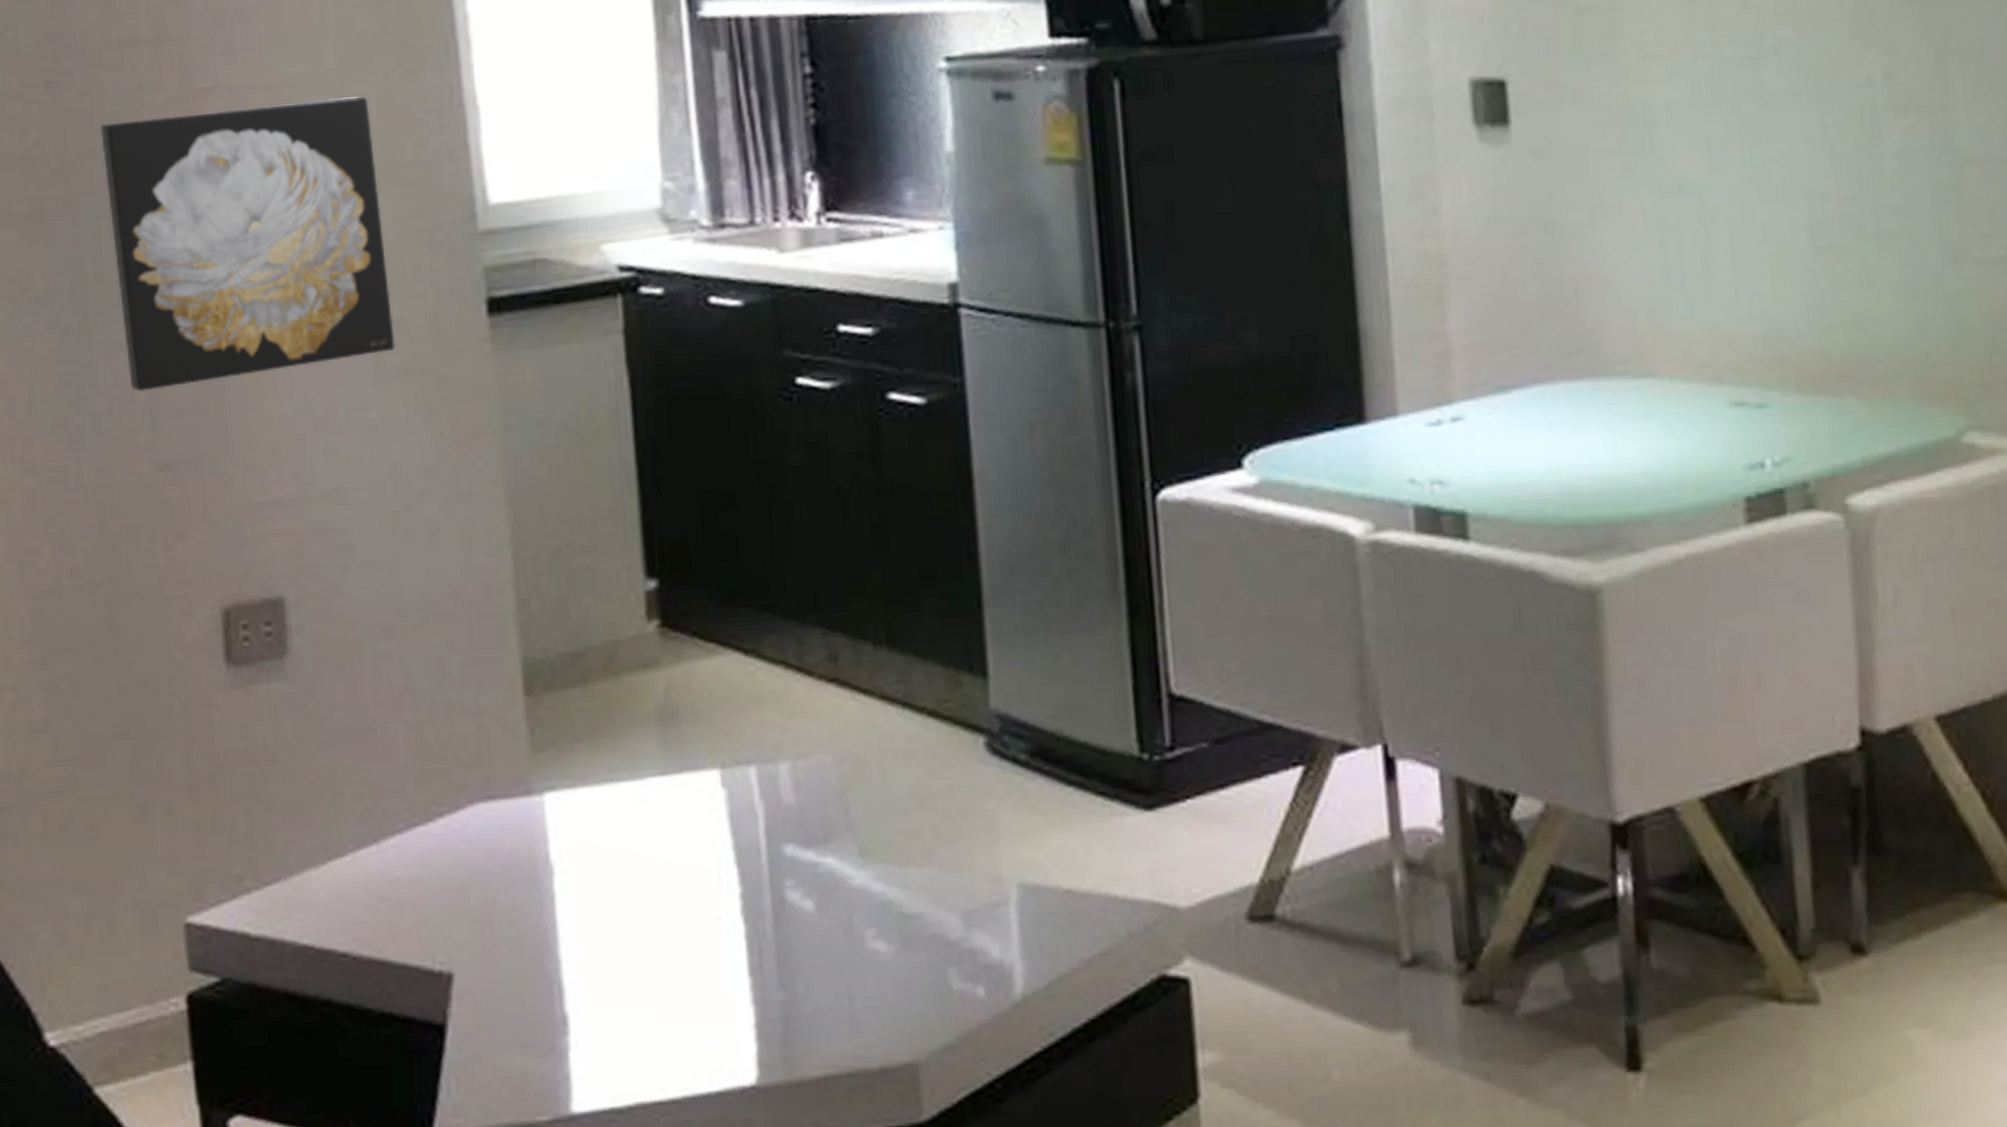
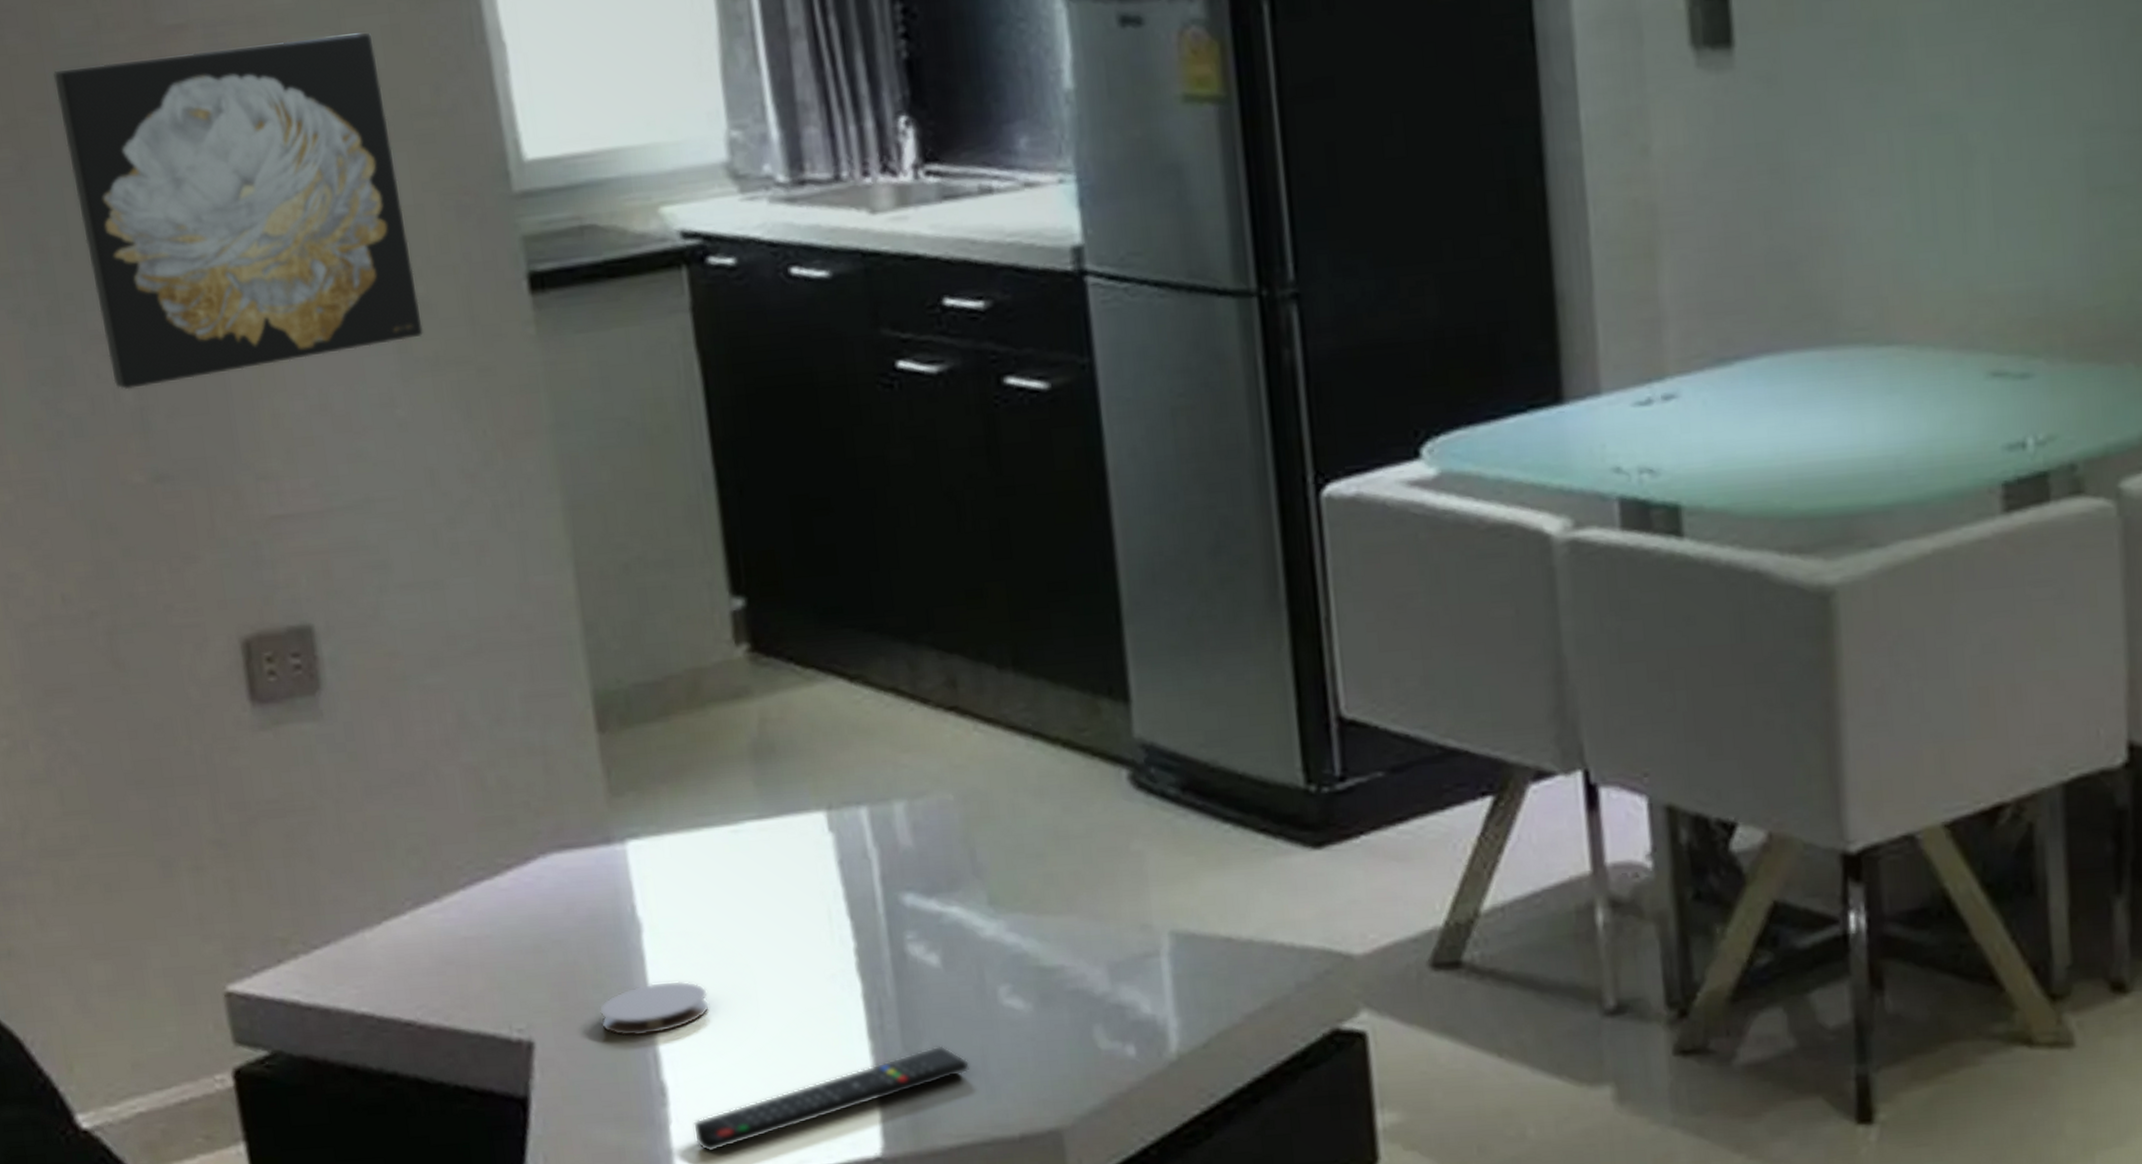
coaster: none [512,920,610,970] -> present [598,980,710,1037]
remote control: none [590,983,838,1078] -> present [693,1045,970,1152]

